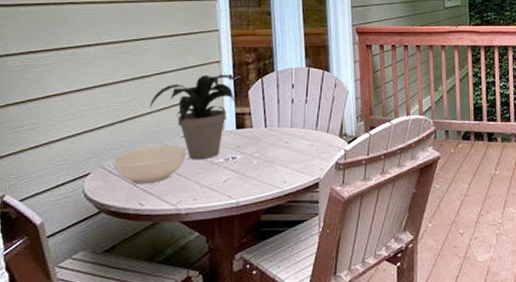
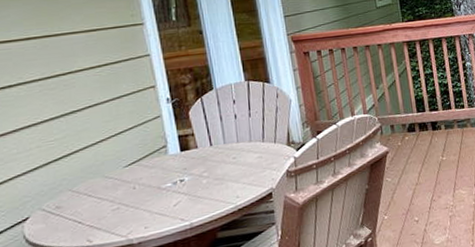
bowl: present [113,144,187,184] -> none [52,176,131,222]
potted plant: present [149,75,246,160] -> none [85,98,186,188]

